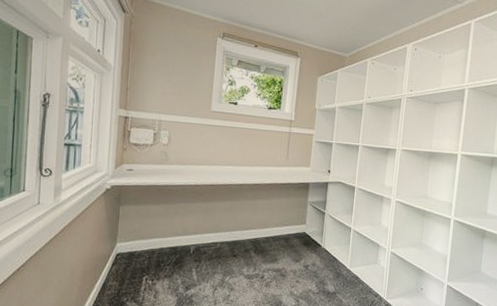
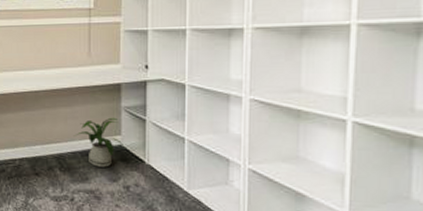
house plant: none [268,209,310,250] -> present [73,117,128,167]

